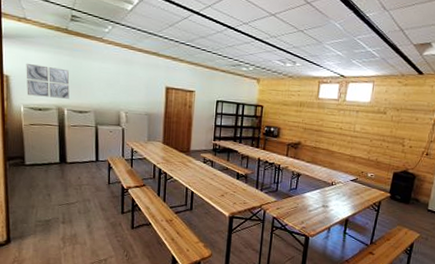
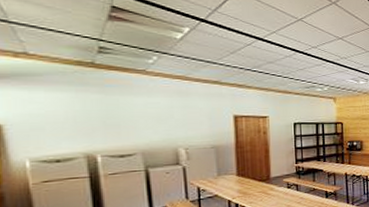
wall art: present [26,63,70,99] -> none [30,106,103,146]

